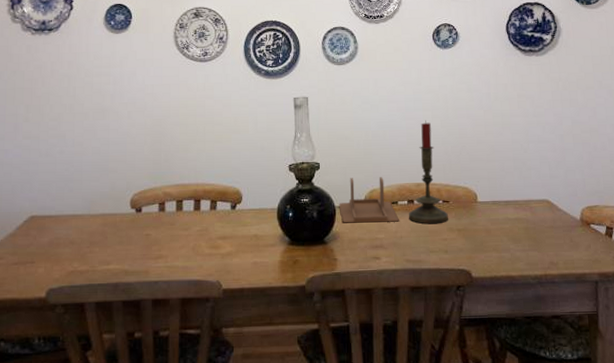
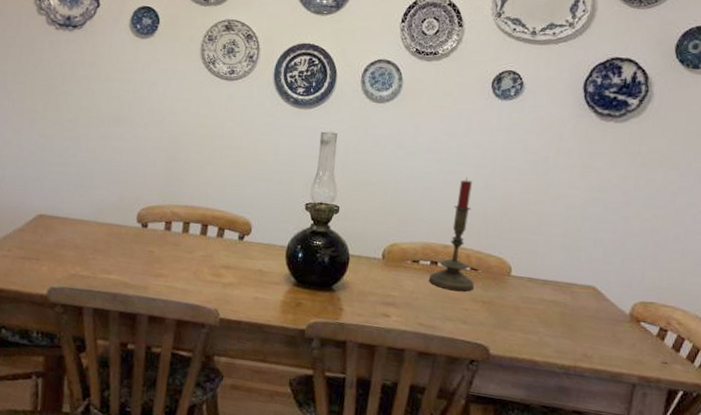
napkin holder: present [339,177,399,223] -> none [353,227,418,282]

